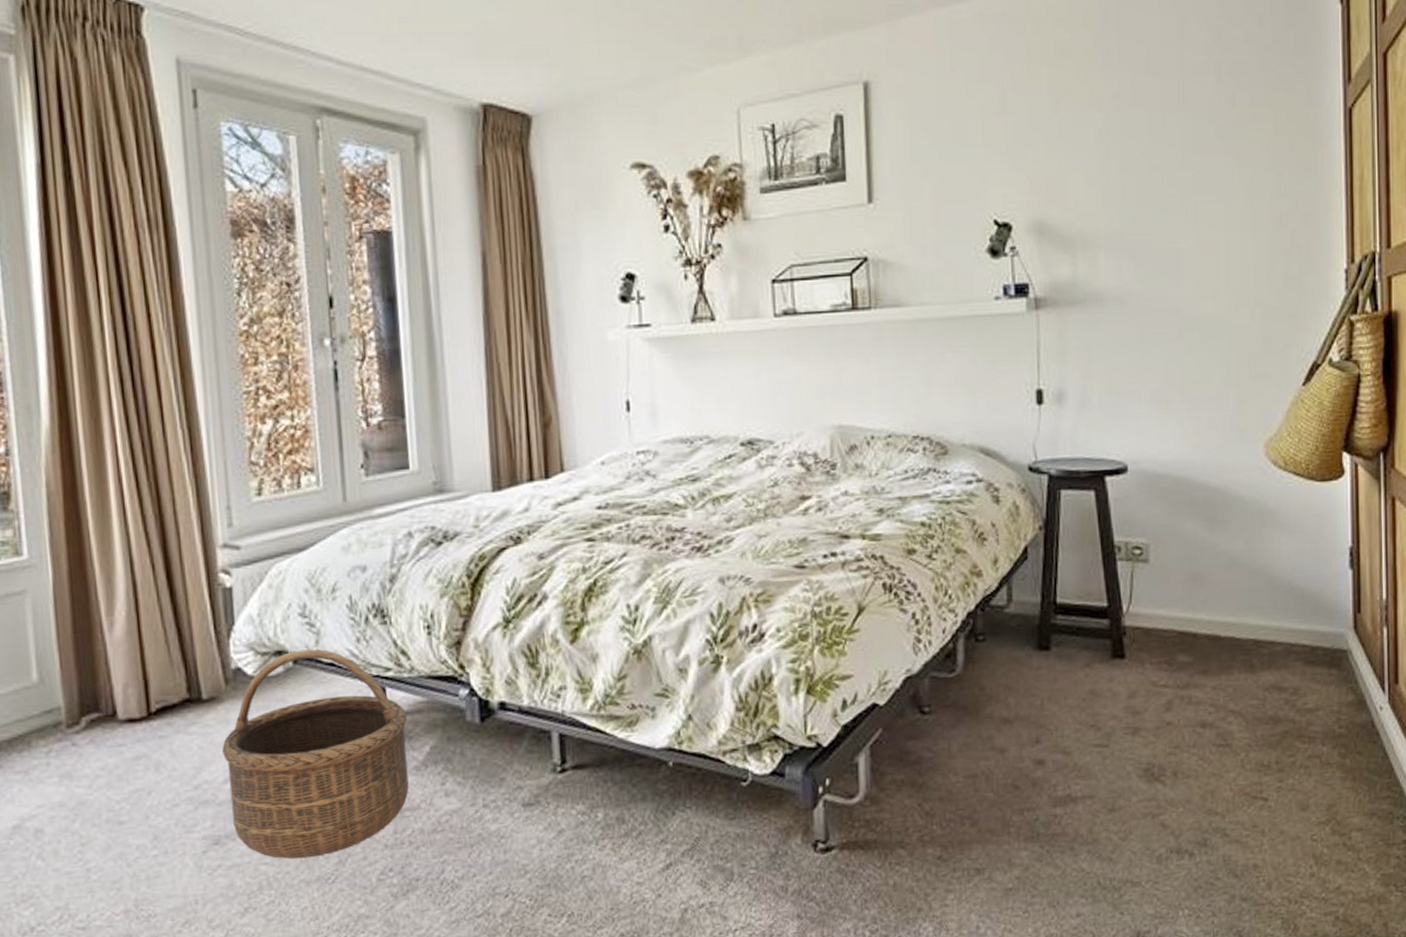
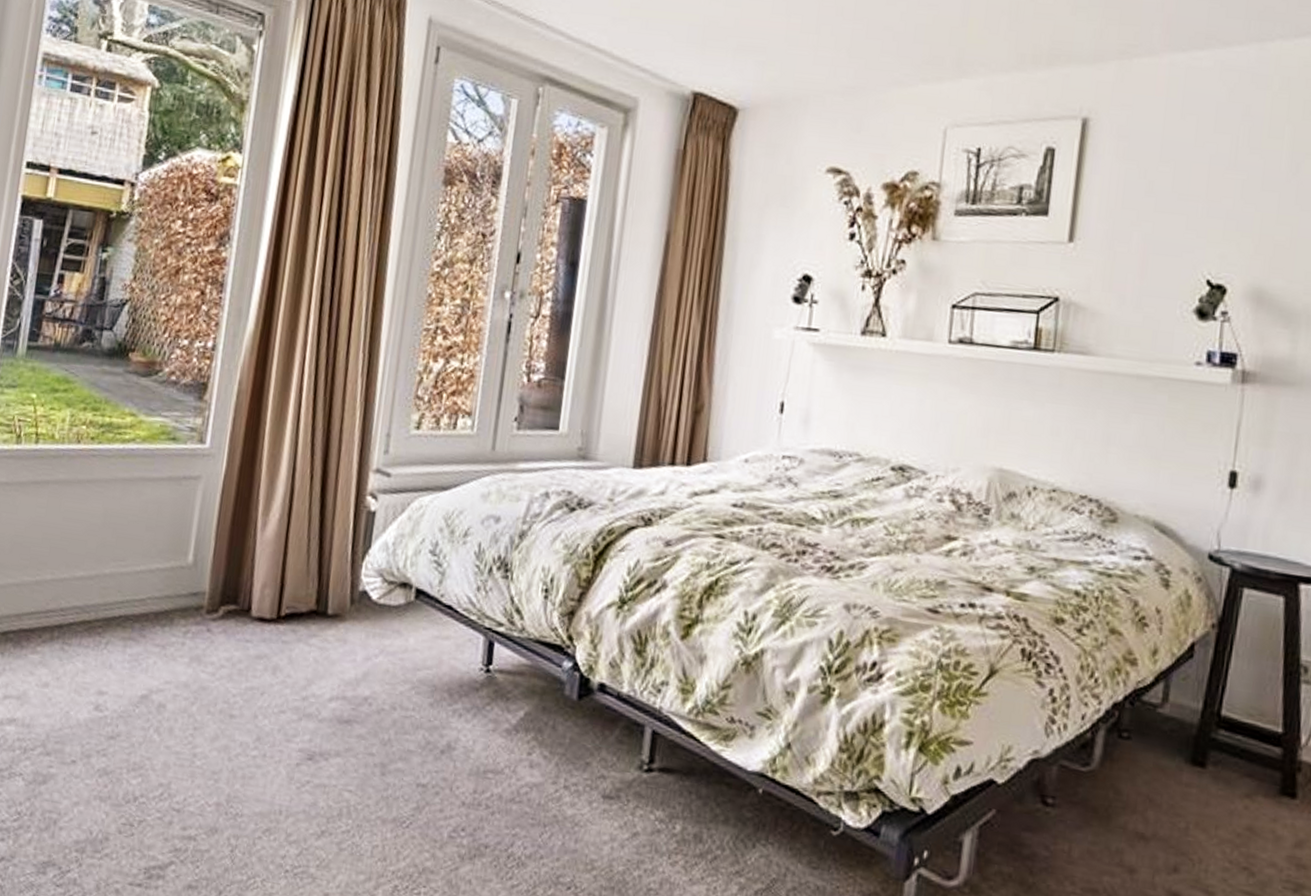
basket: present [222,649,409,859] -> none [328,586,509,798]

